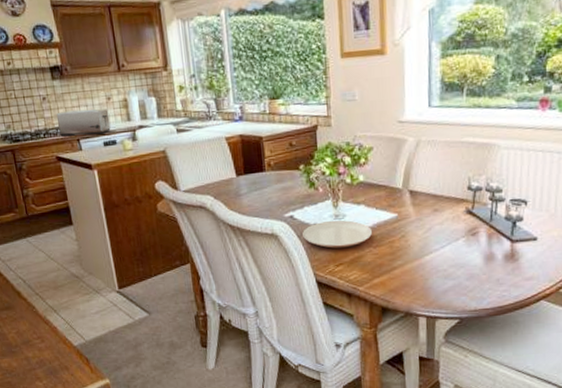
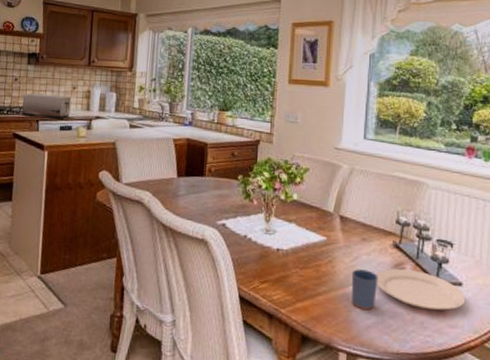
plate: present [302,220,372,249] -> none [232,234,300,265]
mug: none [425,239,453,276] -> present [351,269,378,309]
plate: none [450,232,541,268] -> present [376,268,466,311]

